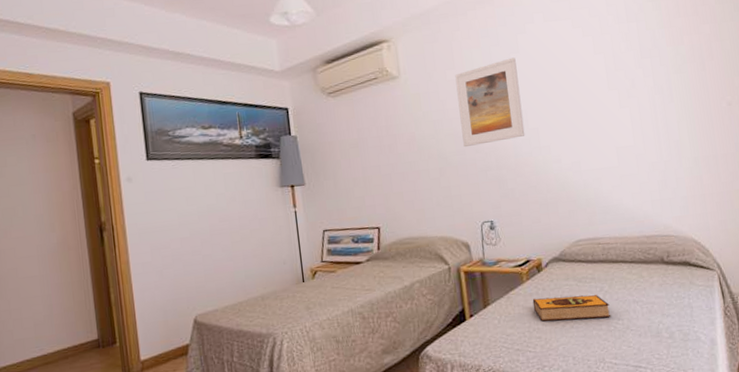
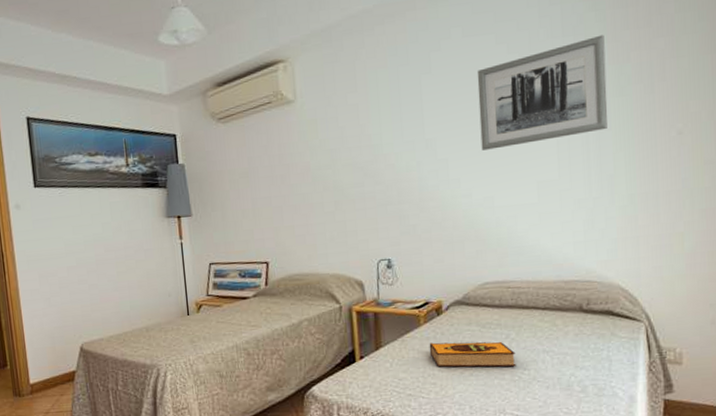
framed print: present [455,57,525,147] -> none [357,78,433,178]
wall art: none [558,21,671,121] -> present [477,34,608,150]

